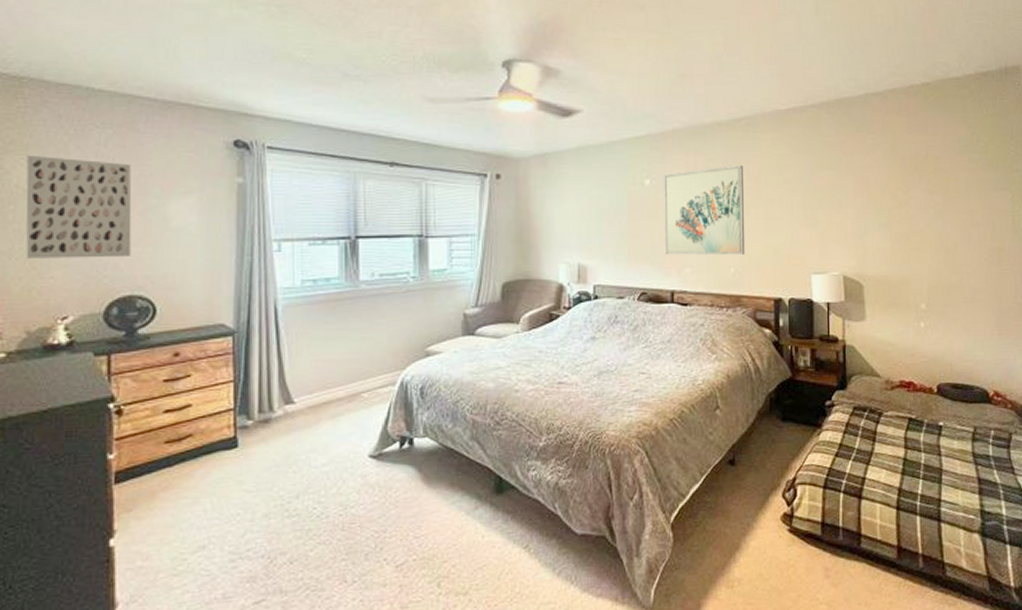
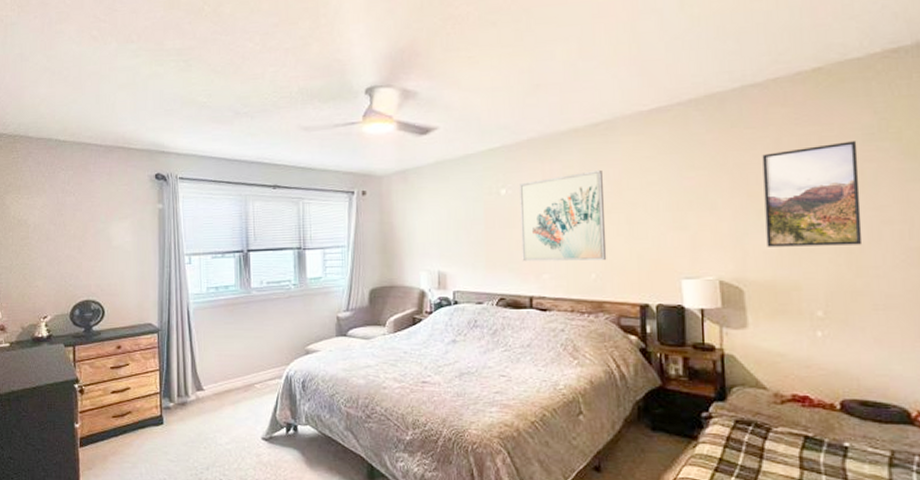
wall art: present [26,155,132,259] -> none [19,193,87,272]
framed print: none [881,151,957,245] -> present [762,141,863,247]

